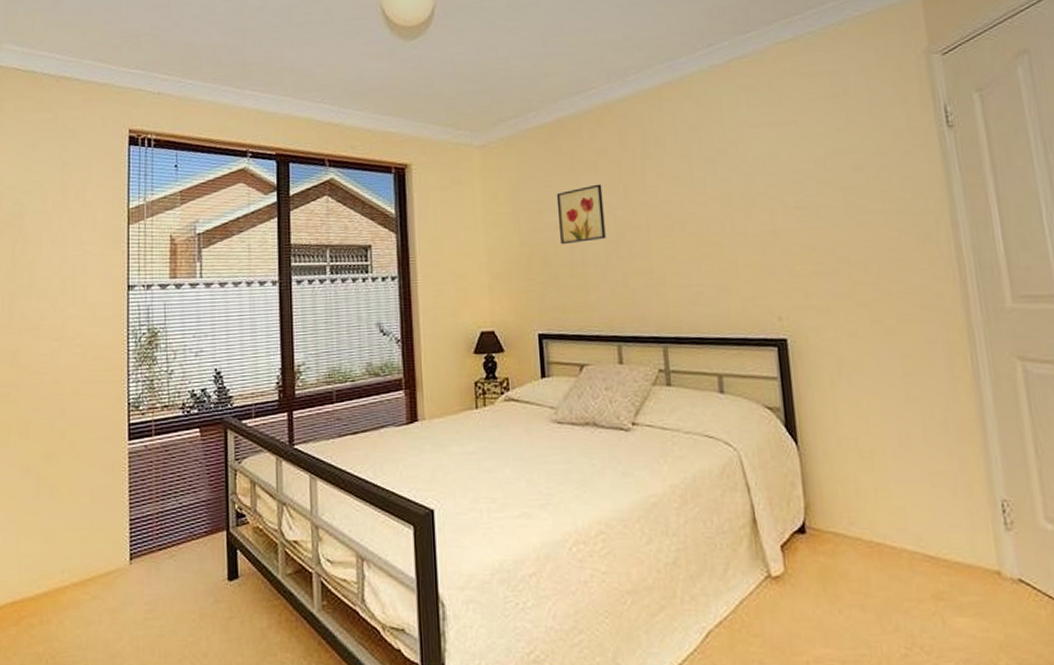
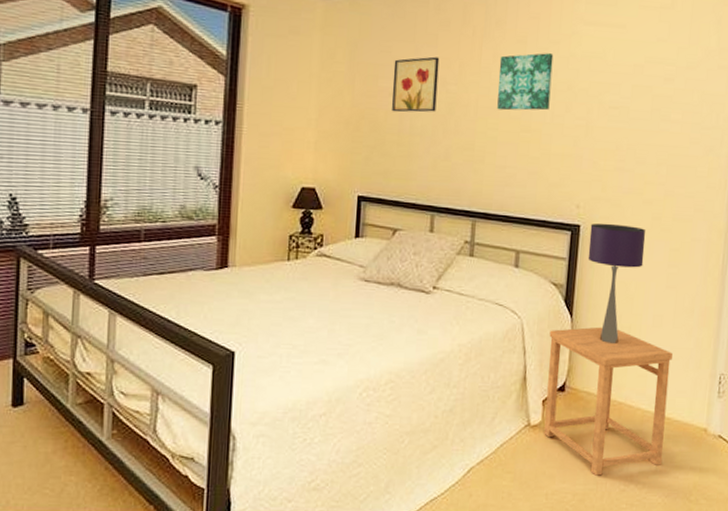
wall art: none [664,162,727,228] -> present [497,53,554,111]
side table: none [774,453,950,637] -> present [544,327,673,476]
table lamp: none [799,333,872,472] -> present [588,223,646,343]

